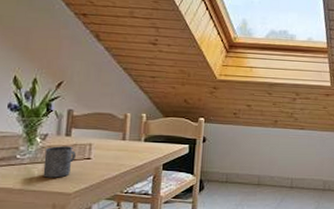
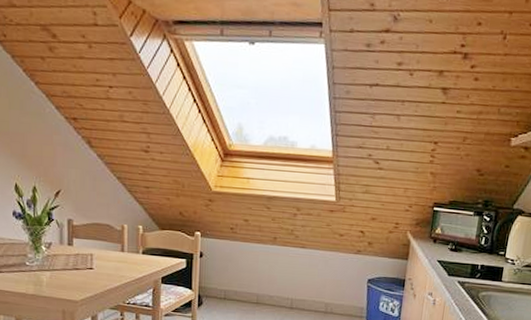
mug: present [43,146,76,178] -> none [50,255,79,286]

